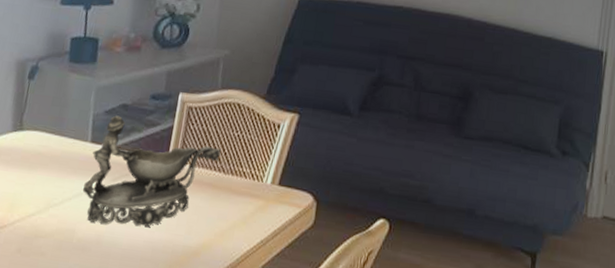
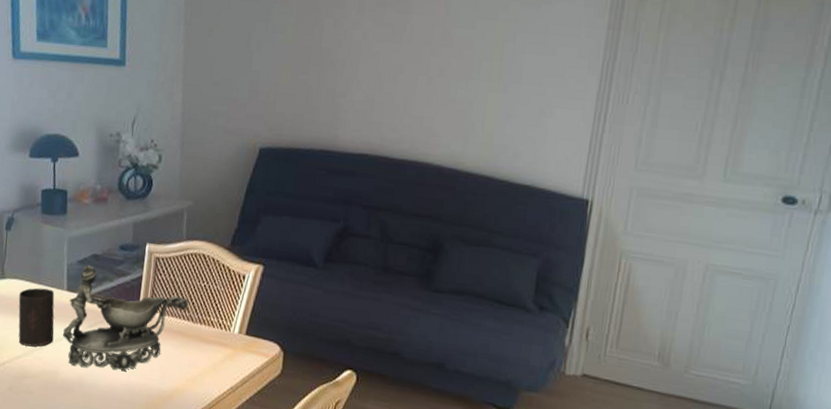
cup: none [32,140,77,204] -> present [18,288,55,347]

